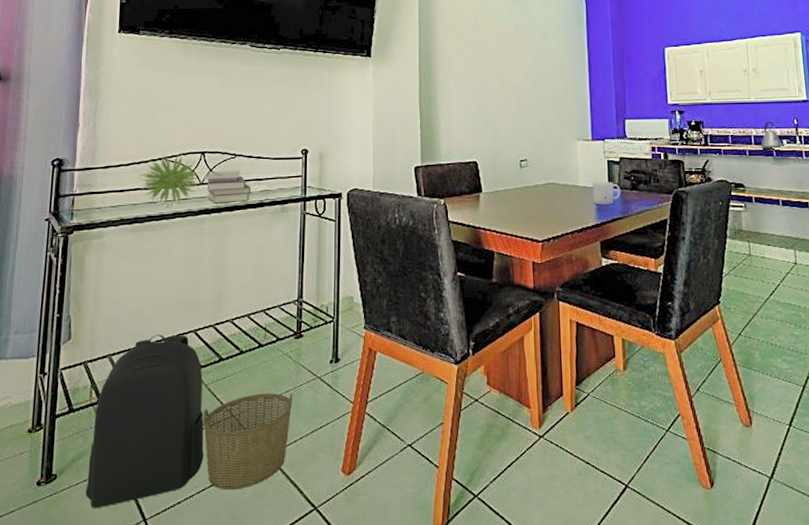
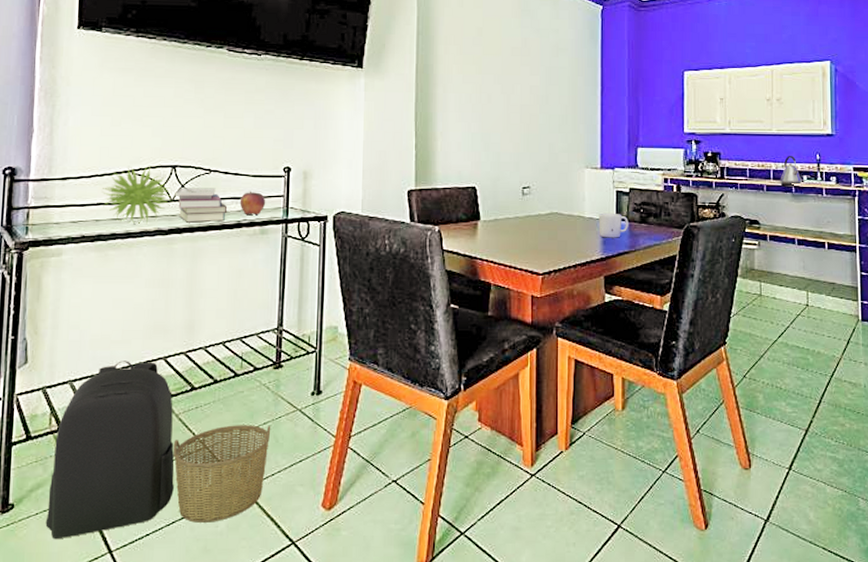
fruit: none [262,172,286,195] -> present [239,191,266,216]

